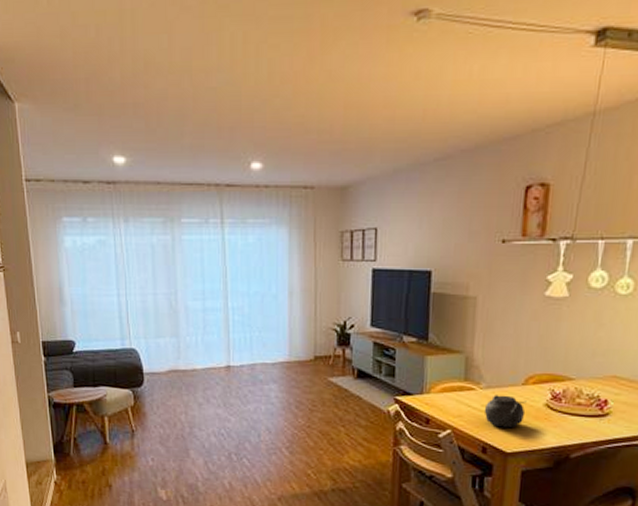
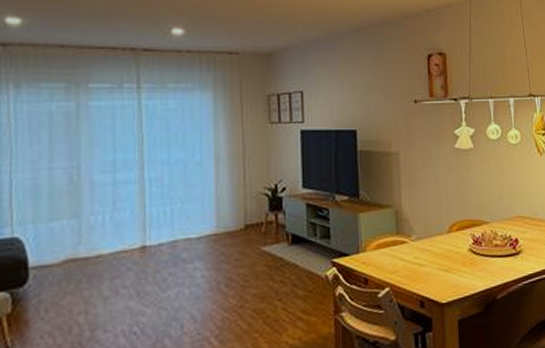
teapot: present [484,395,527,428] -> none [417,244,454,279]

